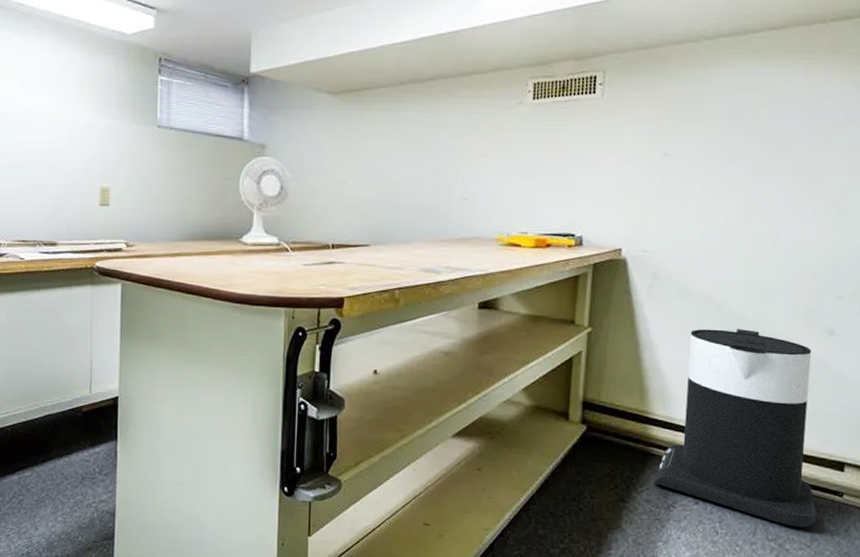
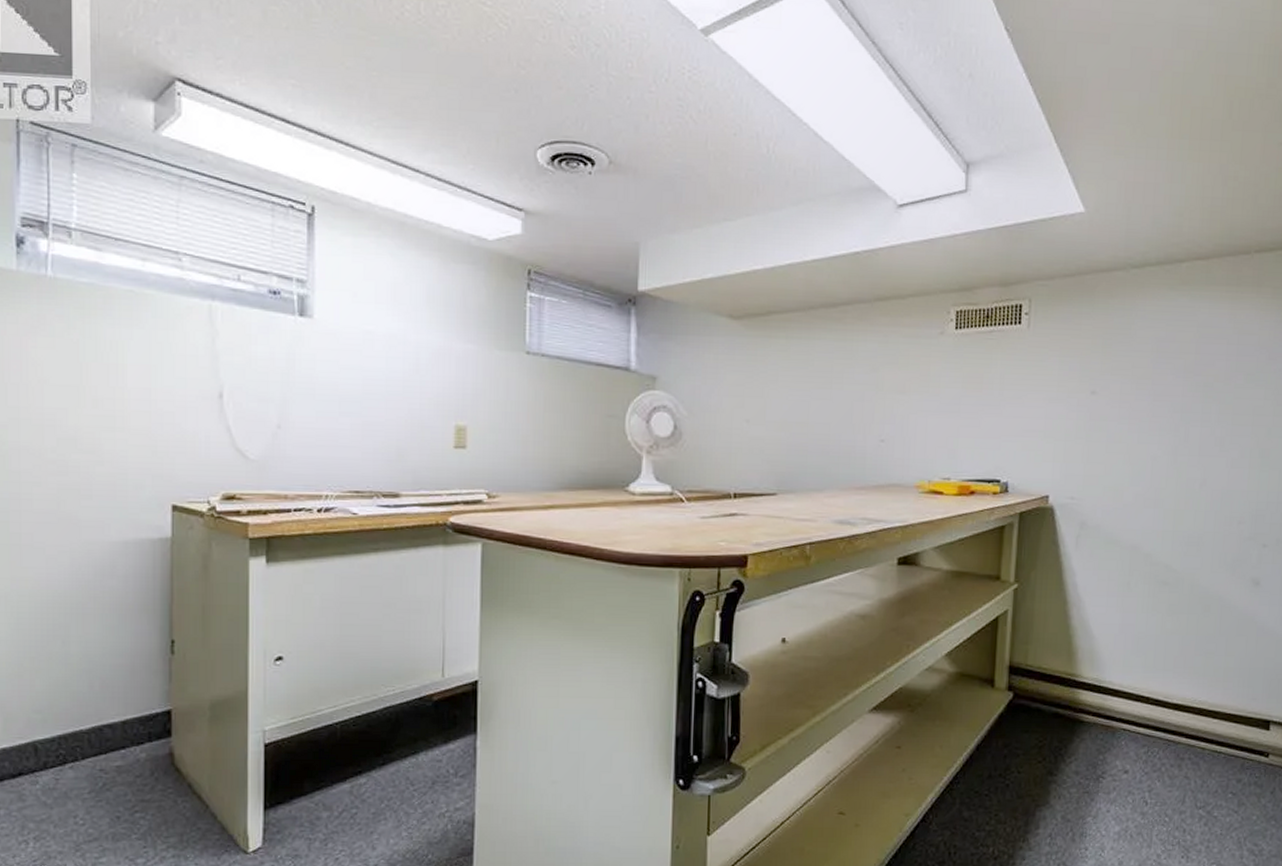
trash can: present [654,329,817,528] -> none [1082,581,1244,792]

